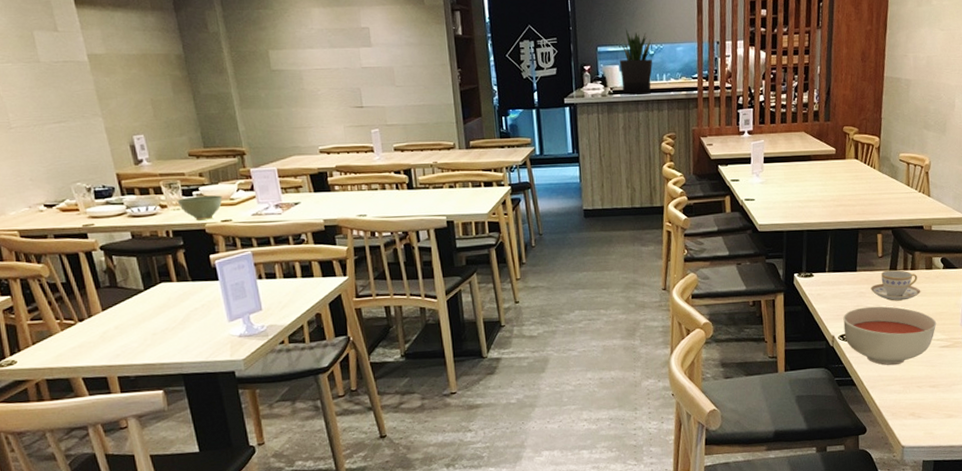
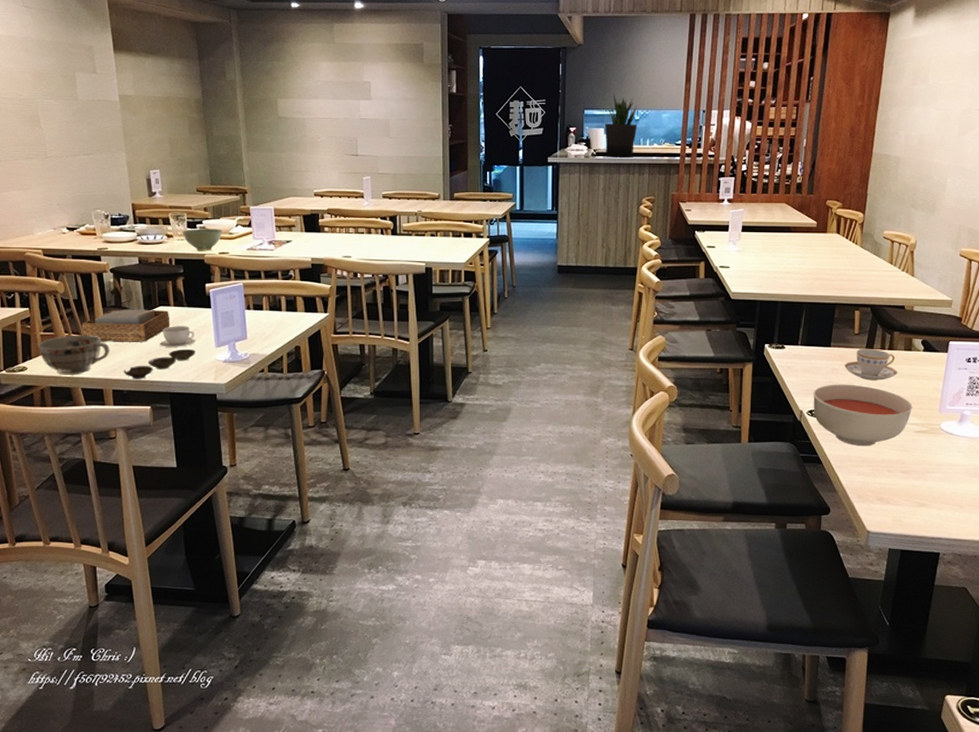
teacup: none [26,319,110,366] -> present [38,335,110,375]
napkin holder: none [74,286,175,326] -> present [81,309,170,342]
bowl: none [127,325,207,363] -> present [123,348,195,379]
teacup: none [165,301,205,326] -> present [159,326,195,347]

